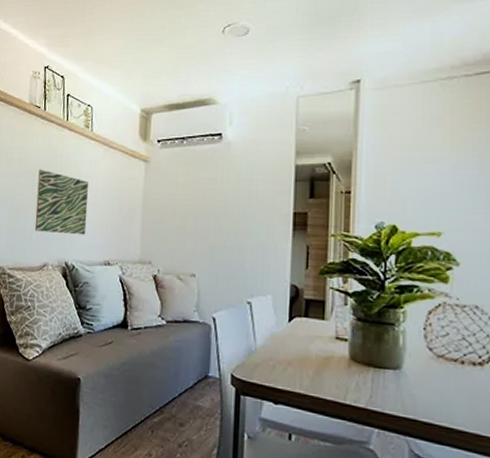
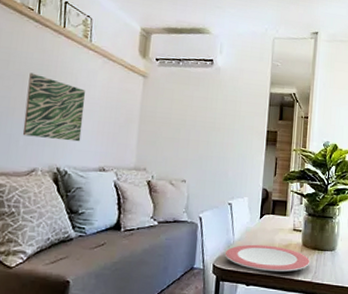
plate: none [245,353,363,393] -> present [224,244,310,272]

